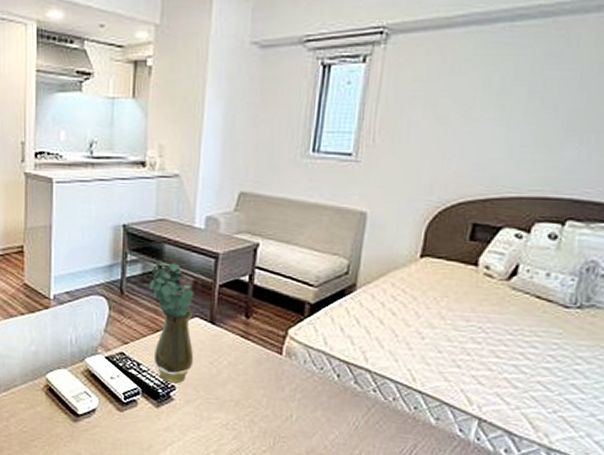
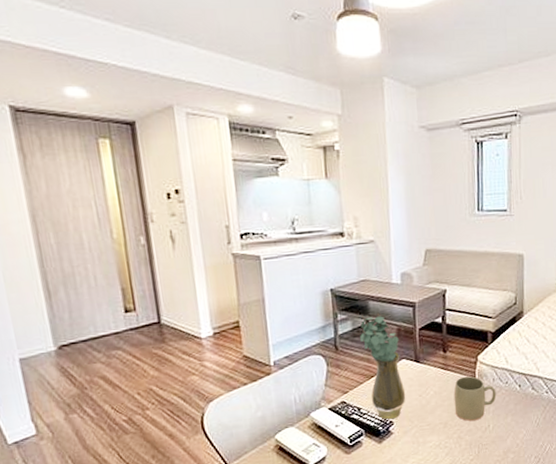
mug: none [250,350,307,406] -> present [453,376,497,421]

